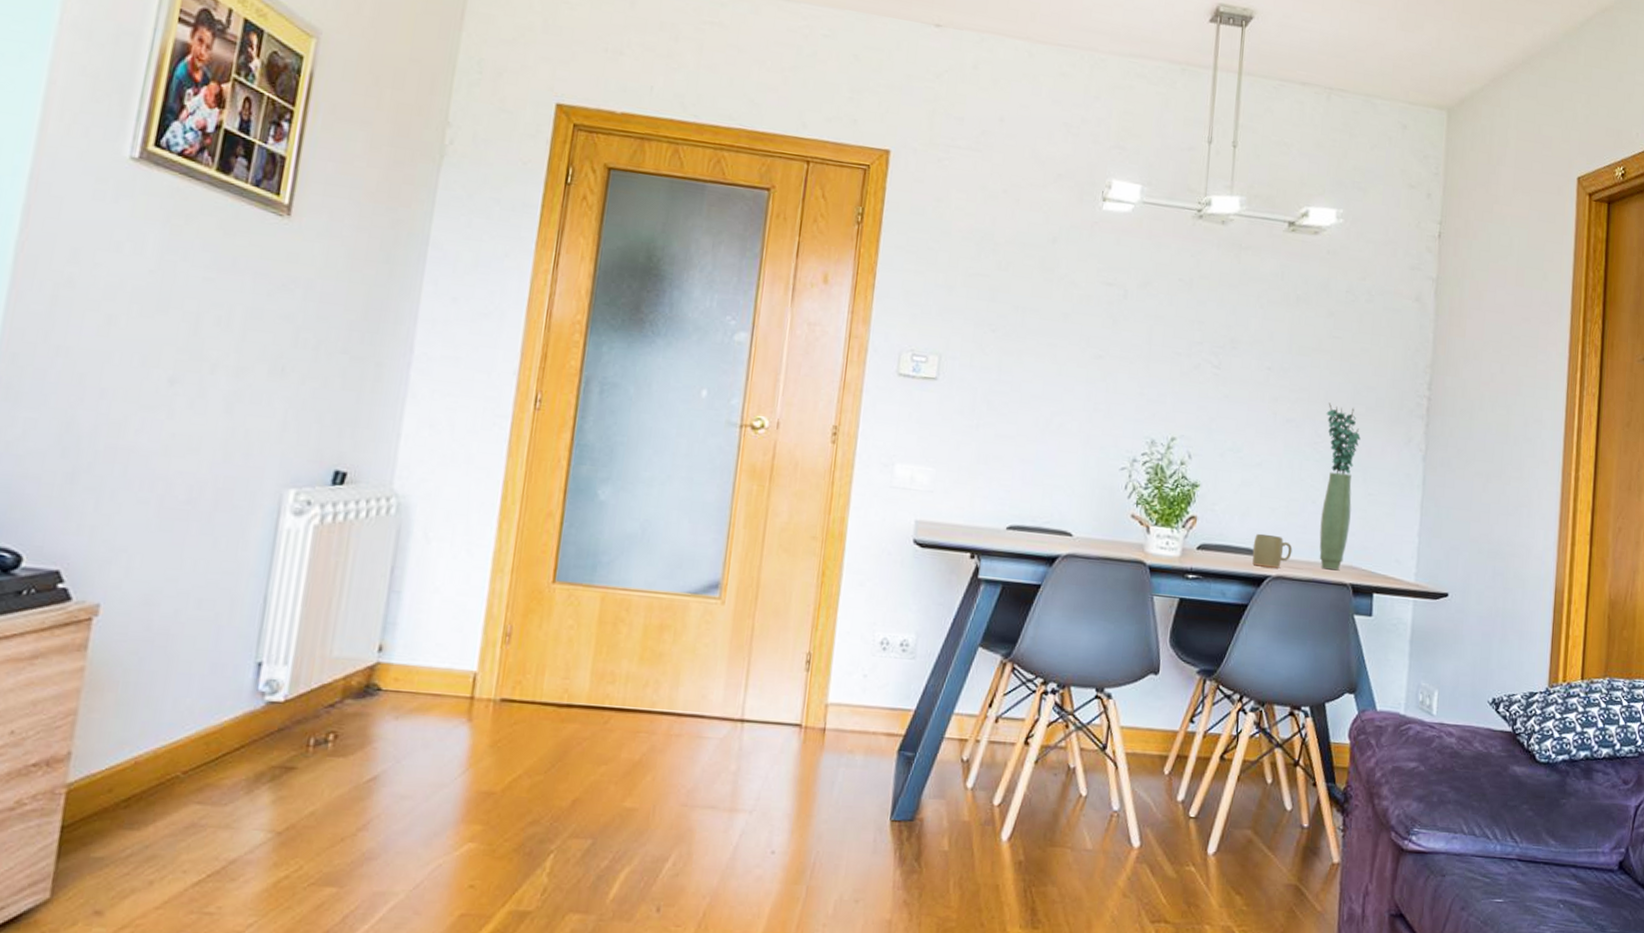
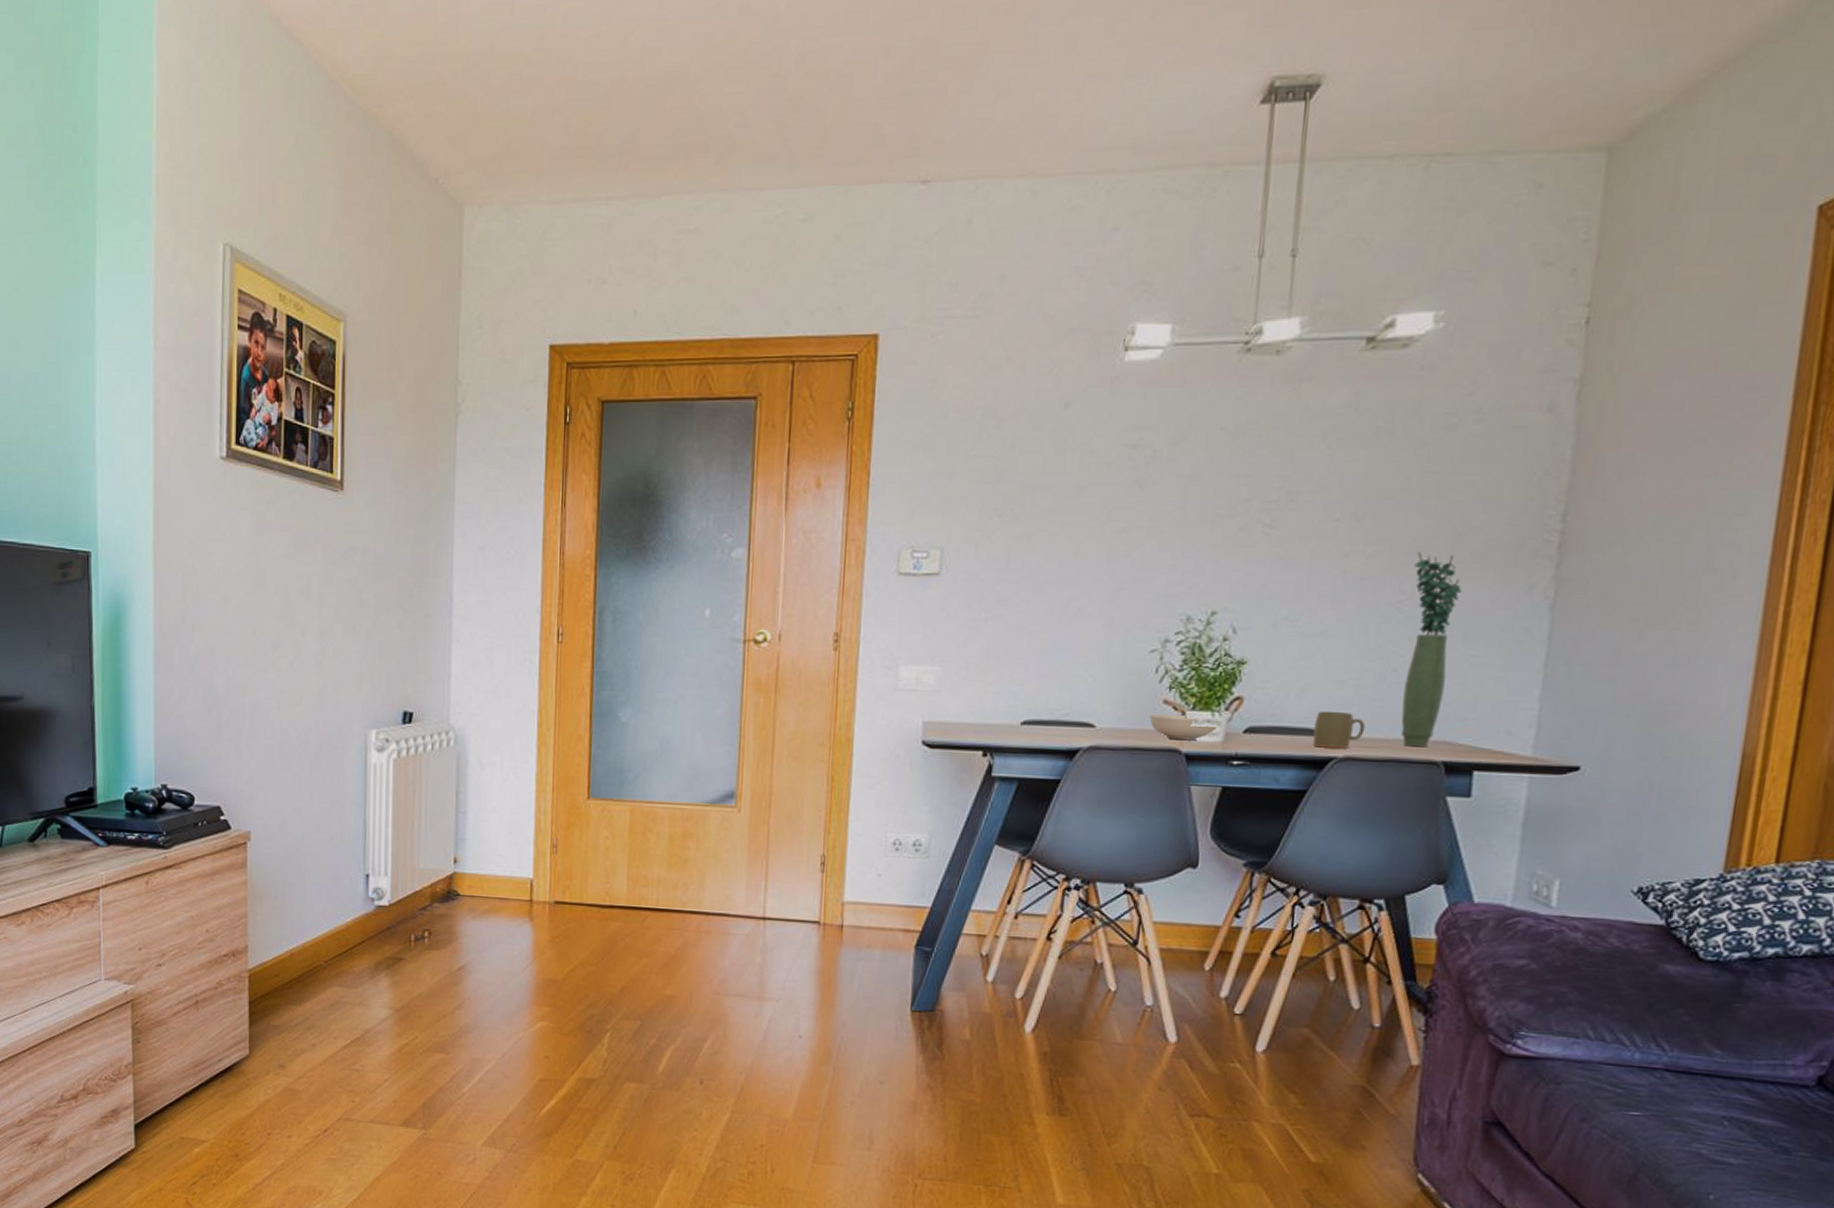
bowl: none [1119,527,1177,554] -> present [1149,714,1219,741]

